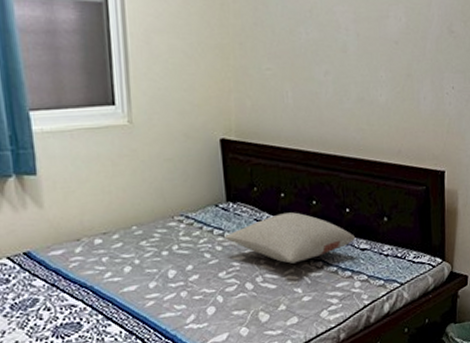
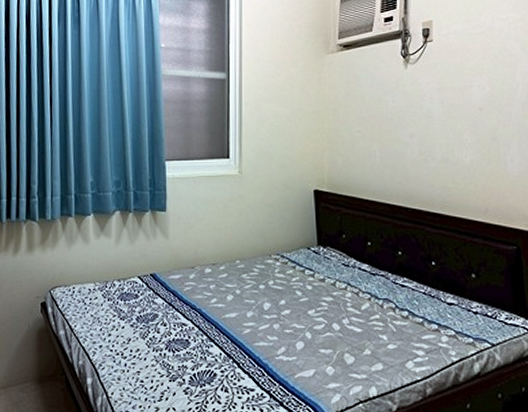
pillow: present [225,212,356,264] -> none [315,261,442,310]

